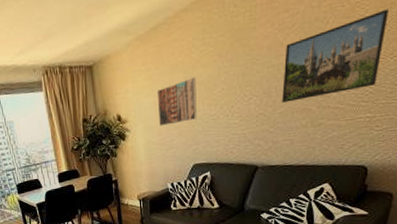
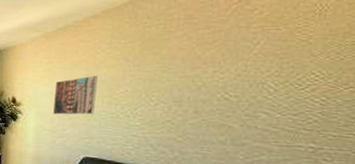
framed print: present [282,9,389,103] -> none [195,38,341,115]

